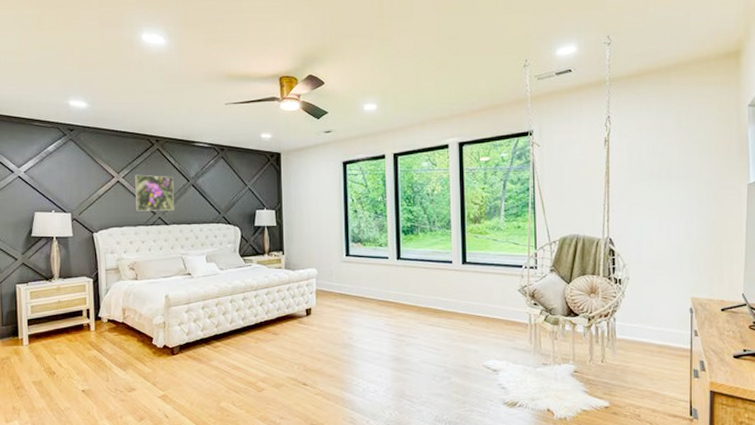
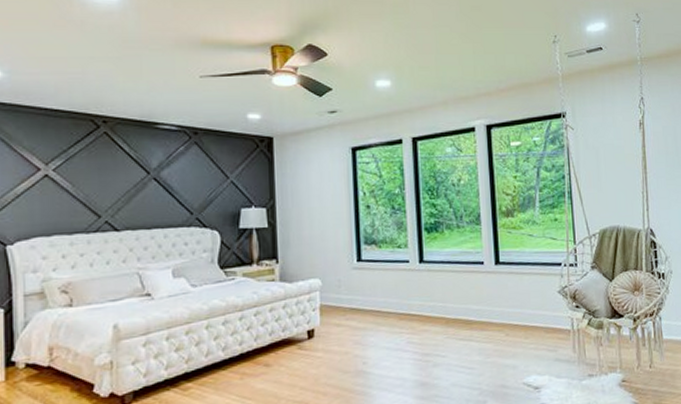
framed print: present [135,174,174,211] -> none [71,165,128,215]

